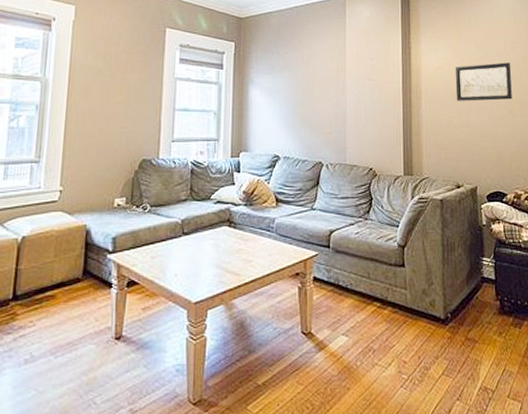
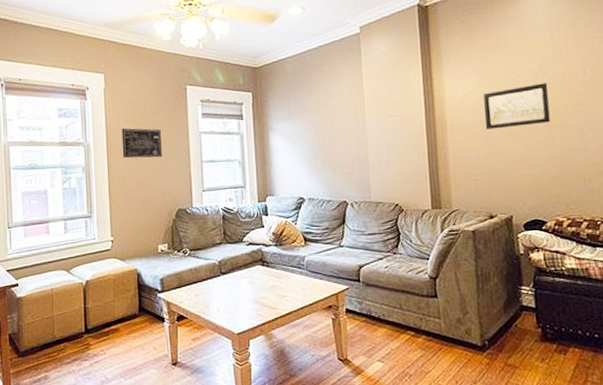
wall art: none [85,66,133,102] -> present [121,128,163,158]

